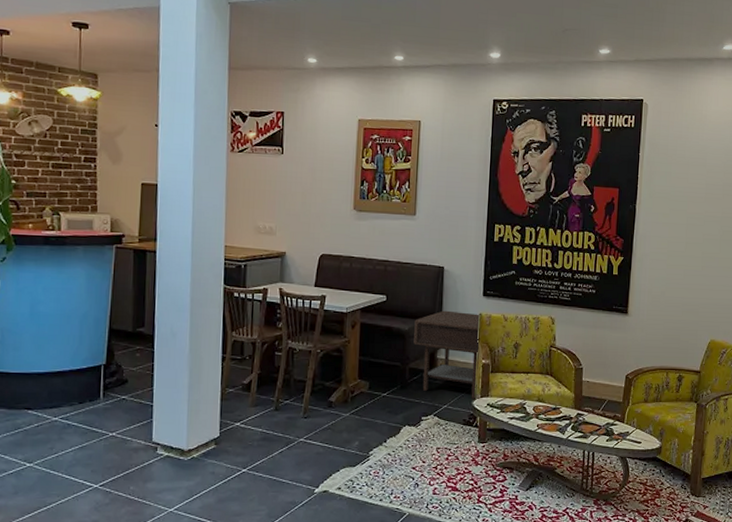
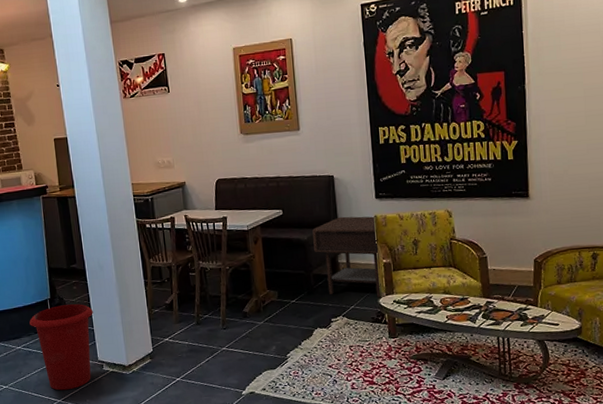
waste bin: none [74,373,156,474] -> present [29,304,93,391]

